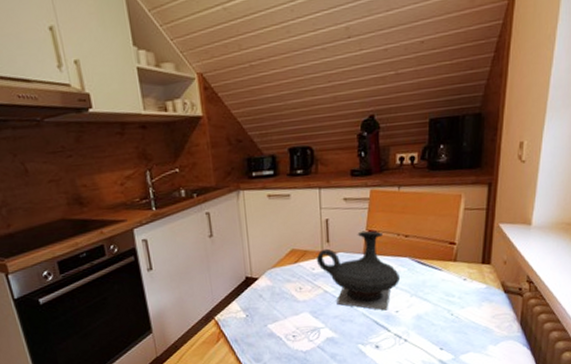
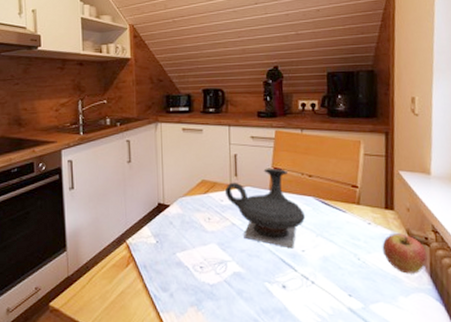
fruit: none [476,286,519,324] -> present [382,233,428,274]

